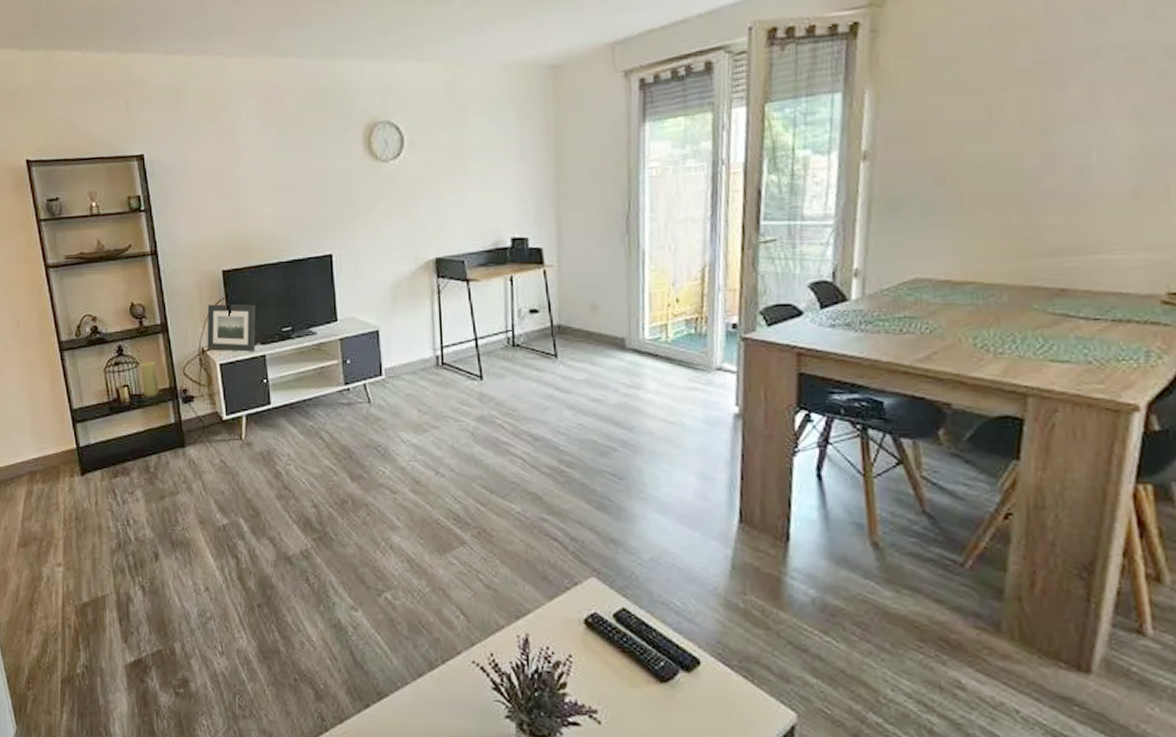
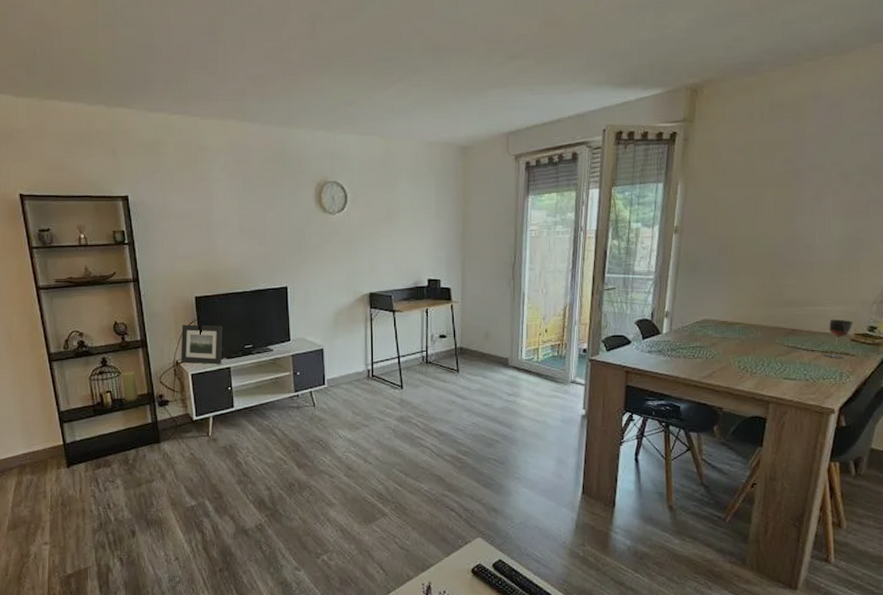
wineglass: none [1116,272,1164,331] -> present [824,319,853,359]

